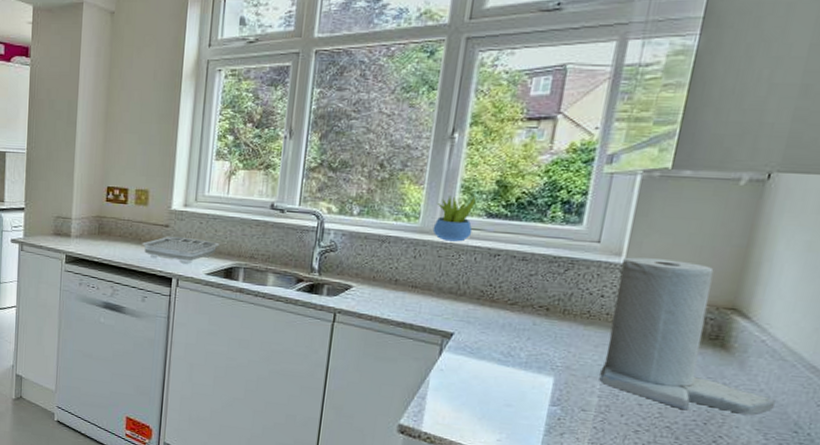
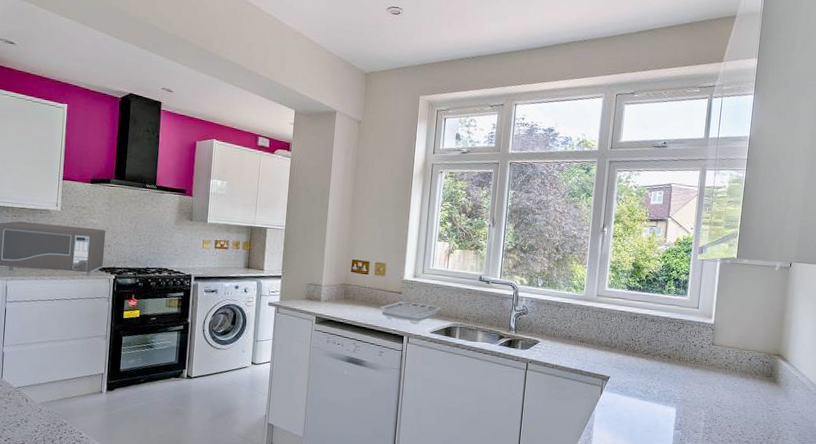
succulent plant: present [432,195,477,242] -> none [593,273,620,308]
paper towel: present [599,257,775,415] -> none [704,319,807,430]

